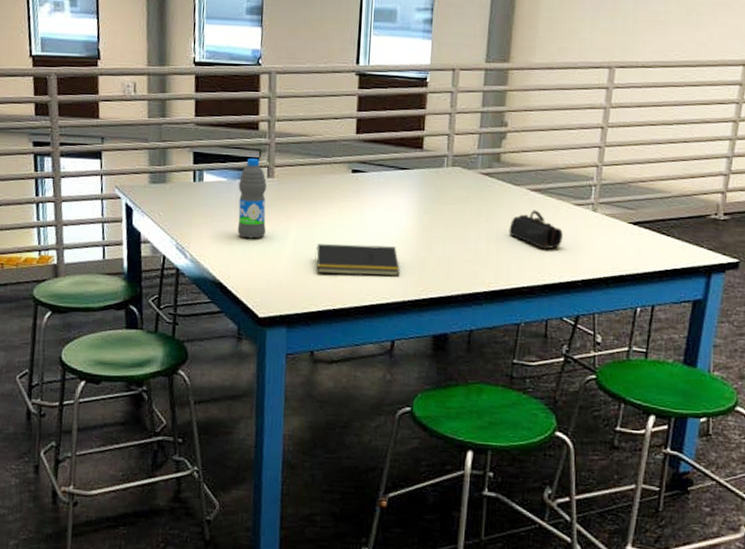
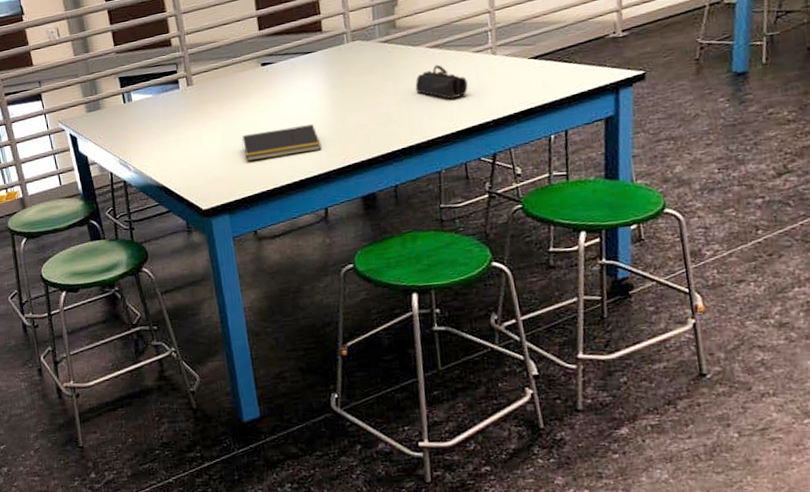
water bottle: present [237,158,267,239] -> none [163,71,195,144]

